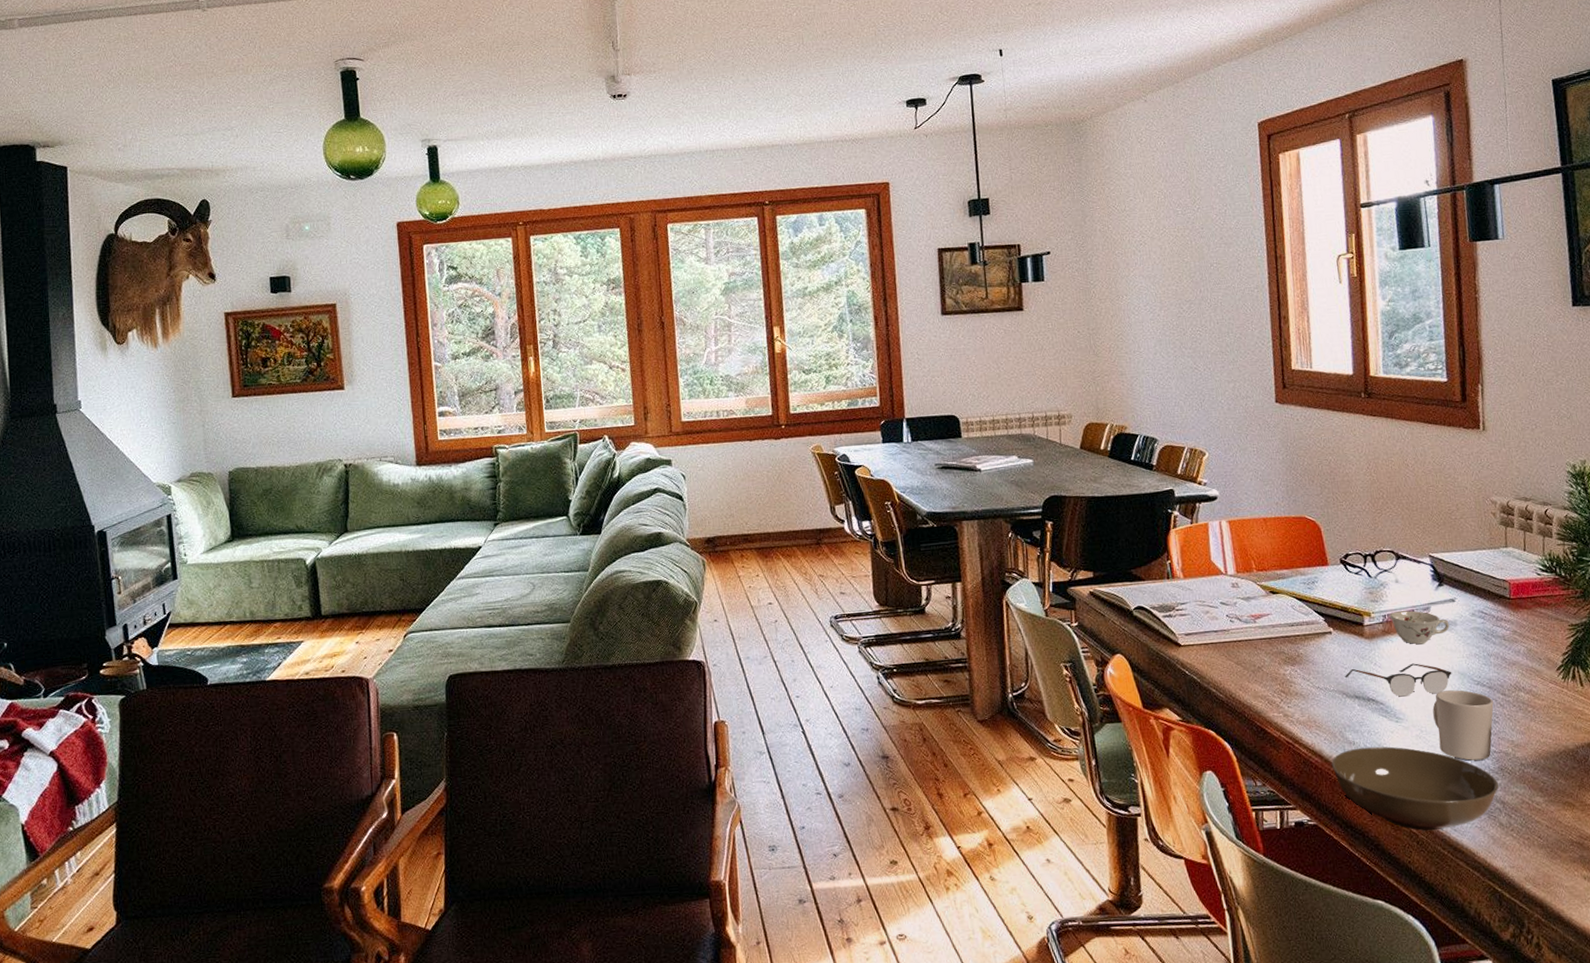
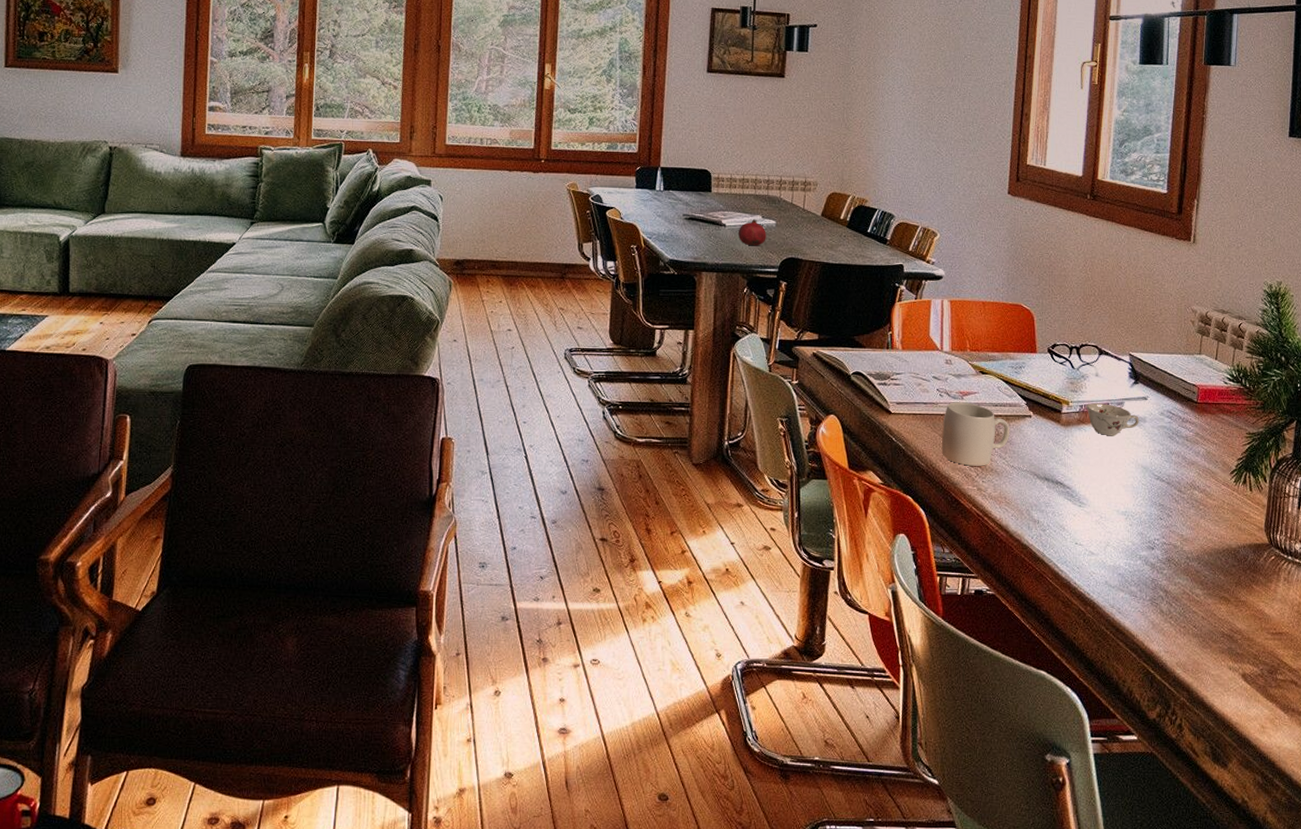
fruit: none [994,460,1025,489] -> present [737,219,766,246]
mug: none [1237,625,1311,692] -> present [942,402,1010,467]
bowl: present [1331,746,1499,831] -> none [1015,527,1164,611]
eyeglasses: present [1344,663,1452,697] -> none [1038,452,1136,484]
mug: present [1432,690,1494,761] -> none [1114,482,1169,549]

